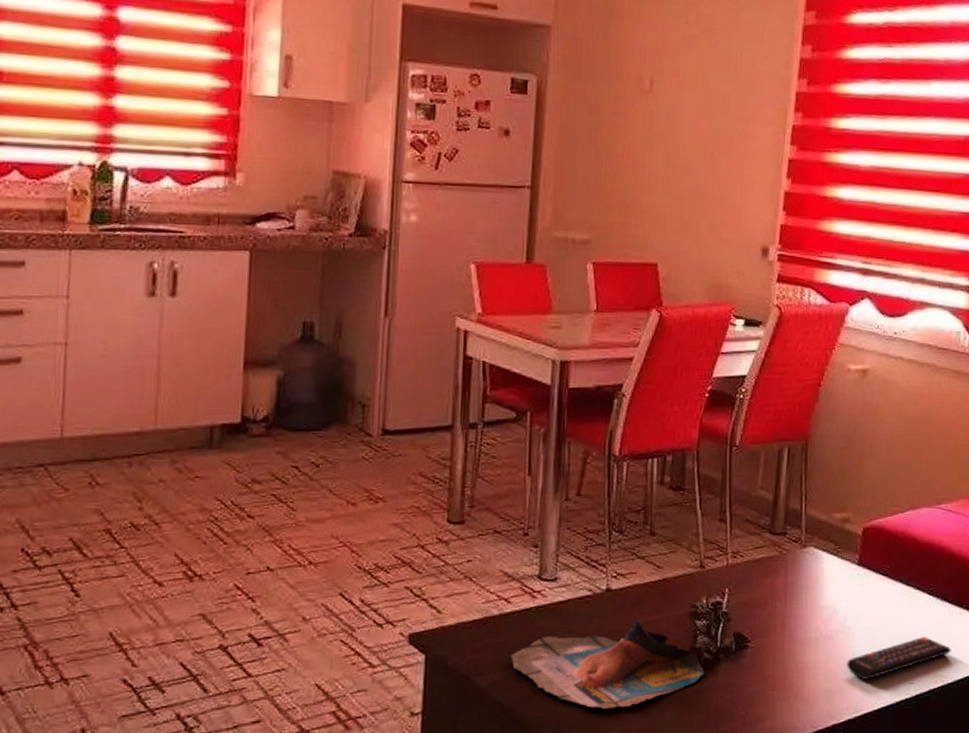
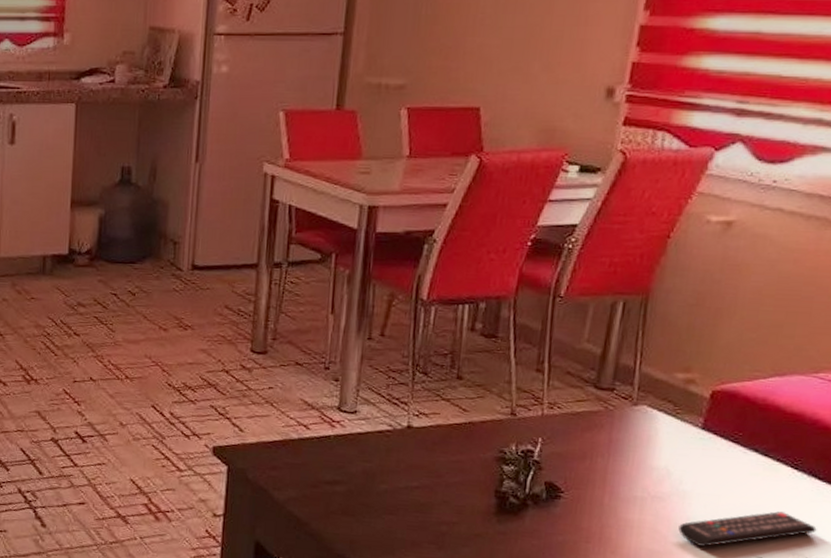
magazine: present [511,620,705,709] -> none [308,458,510,537]

